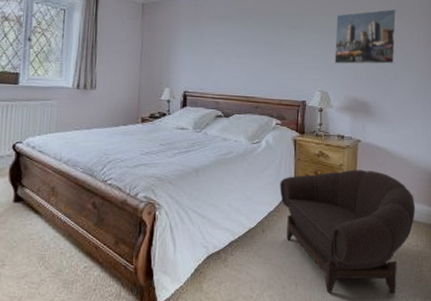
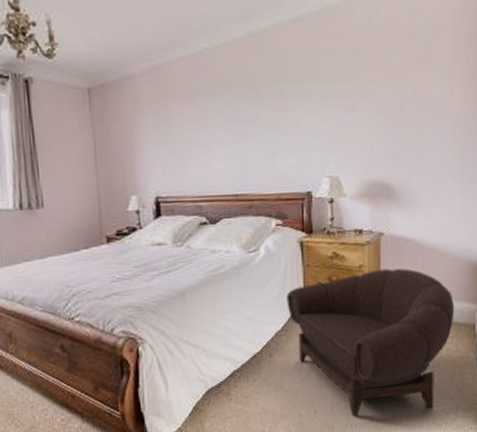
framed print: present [334,8,397,65] -> none [344,56,424,139]

